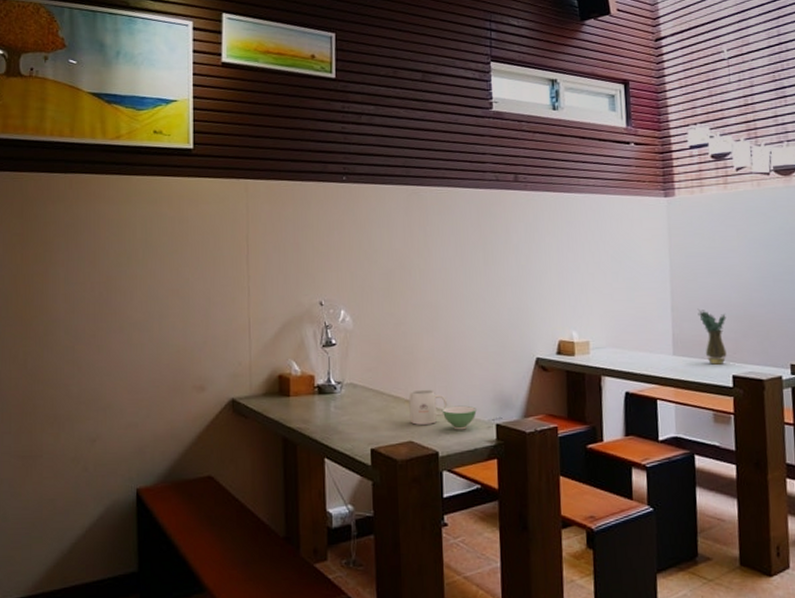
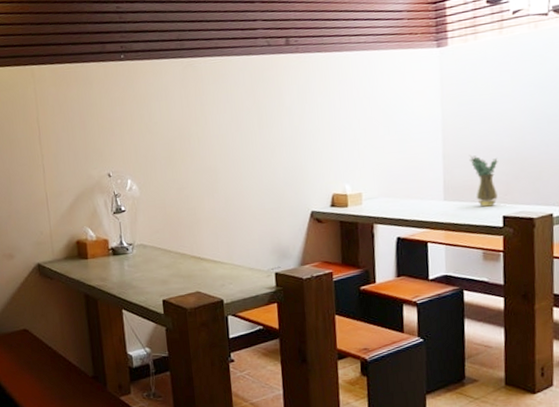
mug: present [409,389,448,425] -> none [194,245,230,277]
bowl: present [441,405,477,430] -> none [224,257,257,280]

